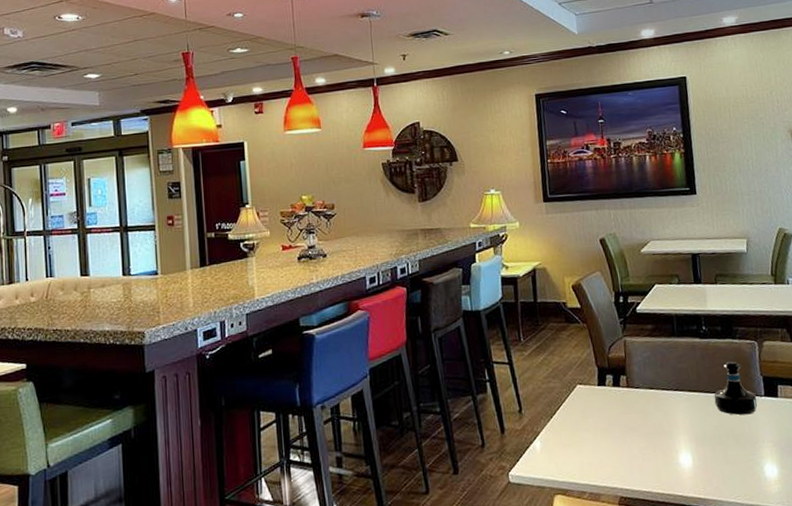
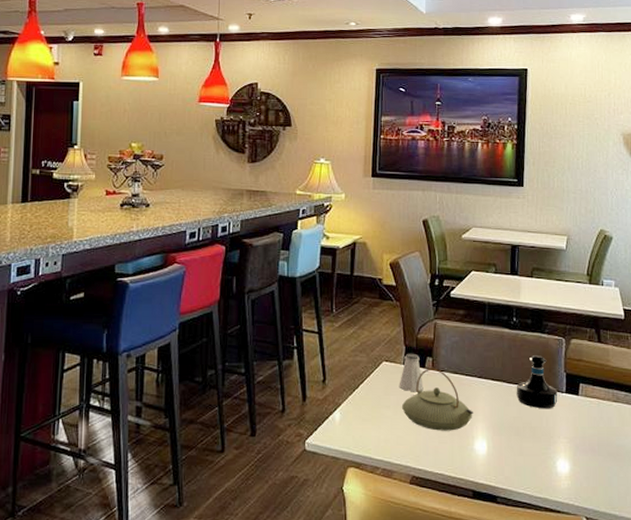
saltshaker: none [595,373,621,412] -> present [399,353,423,391]
teapot: none [600,386,674,449] -> present [401,368,473,431]

